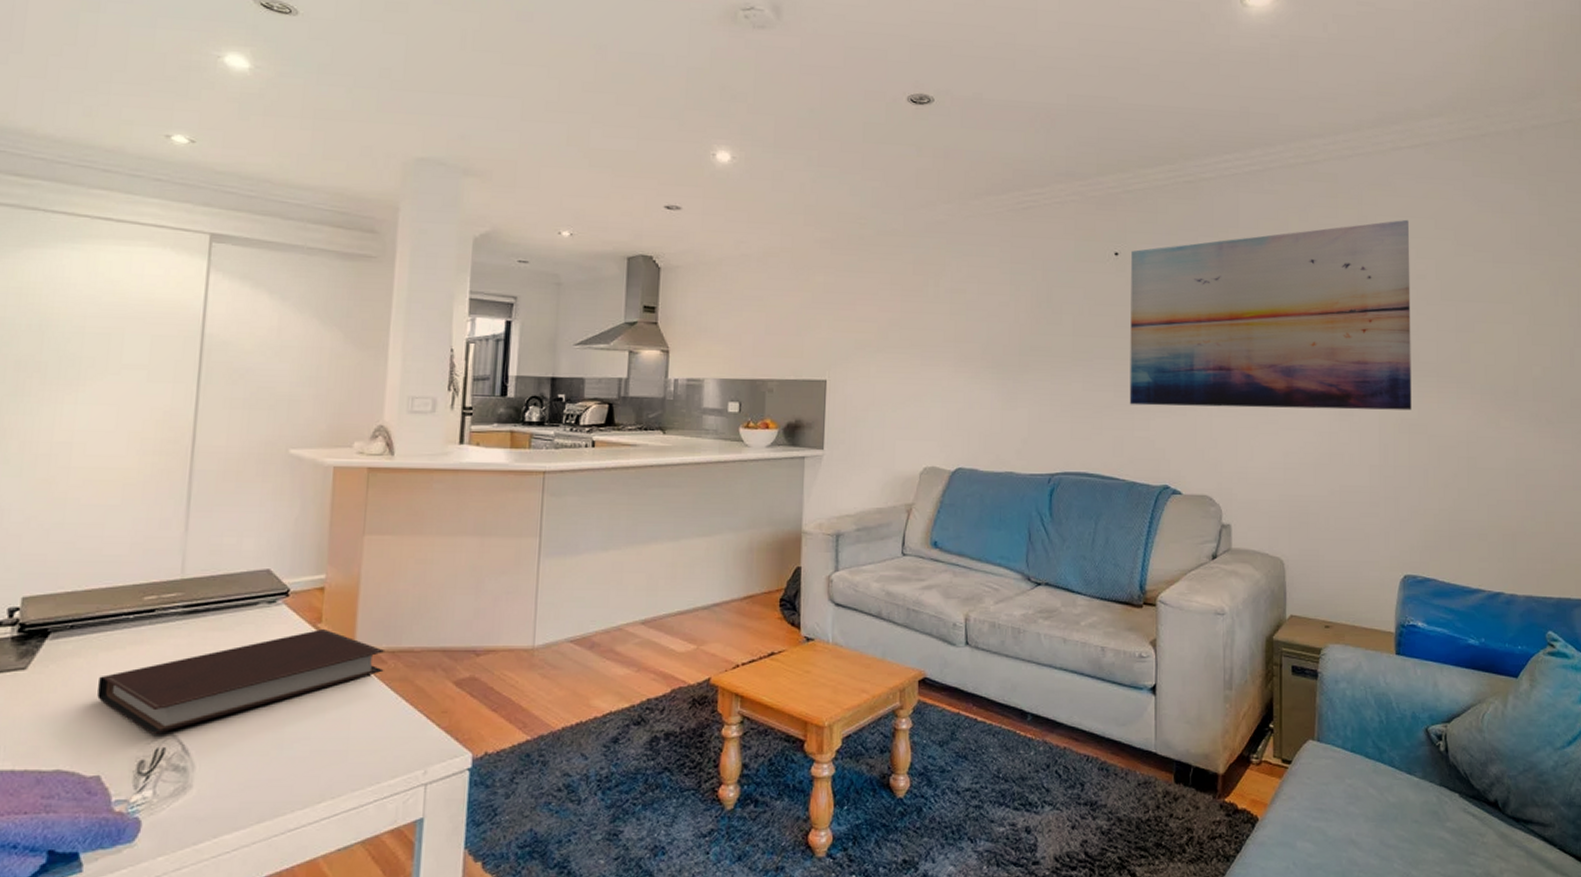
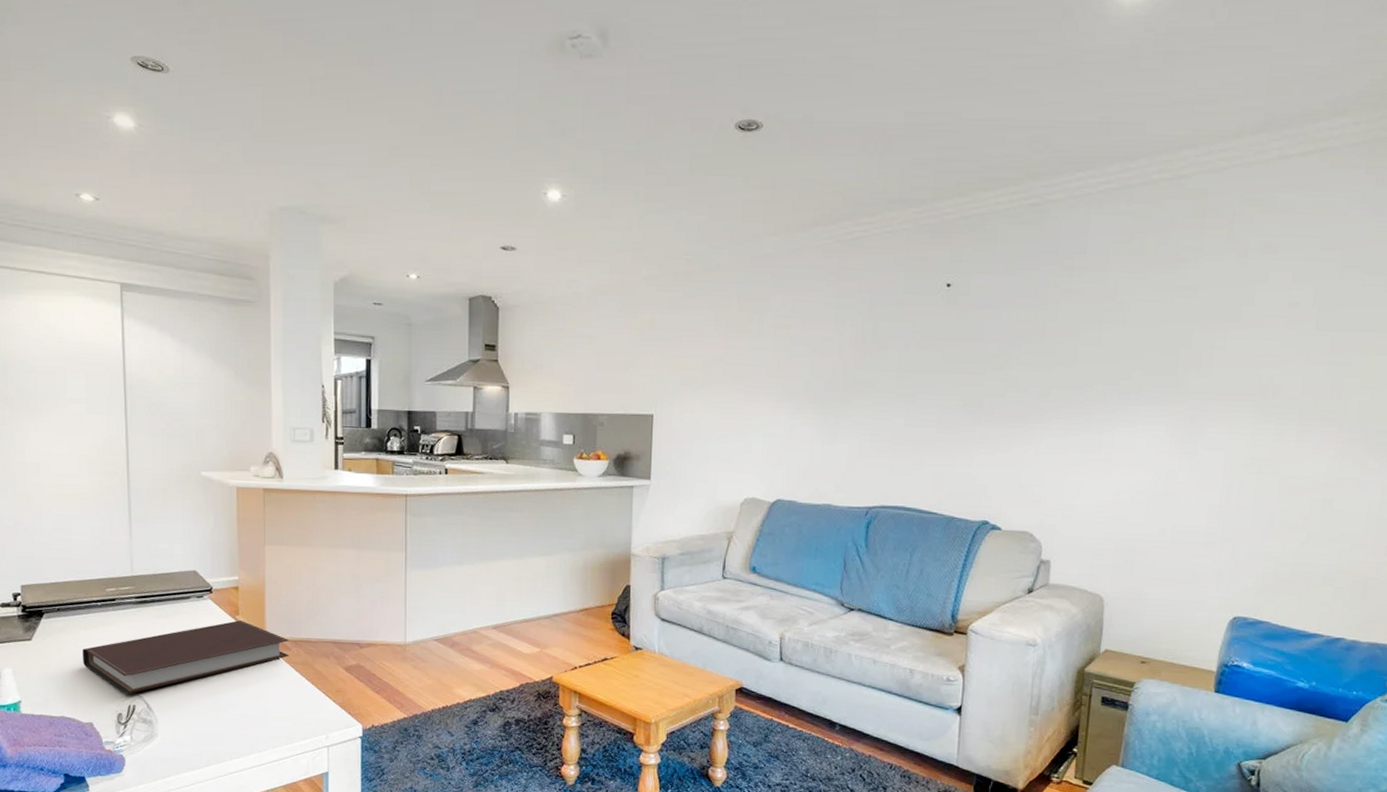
wall art: present [1129,219,1412,411] -> none [952,239,1288,450]

